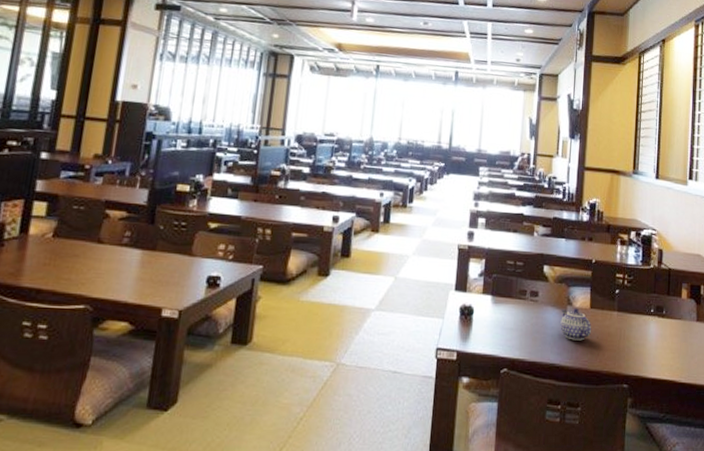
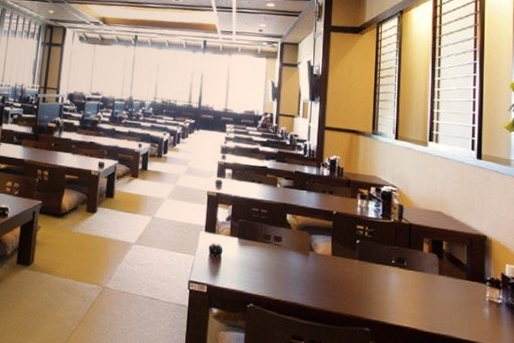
teapot: present [560,308,592,341] -> none [303,254,334,285]

